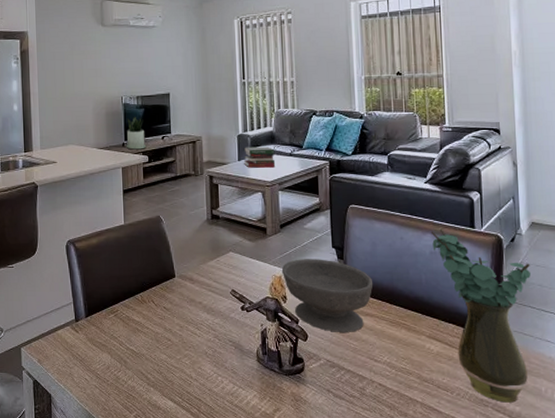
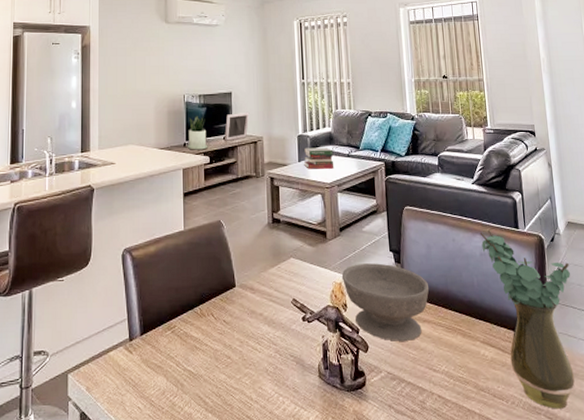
picture frame: none [163,112,188,141] -> present [224,111,250,141]

